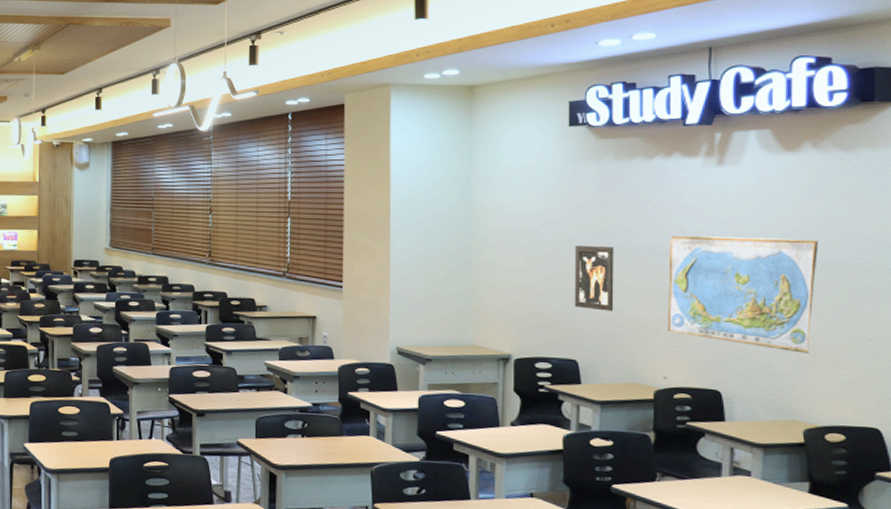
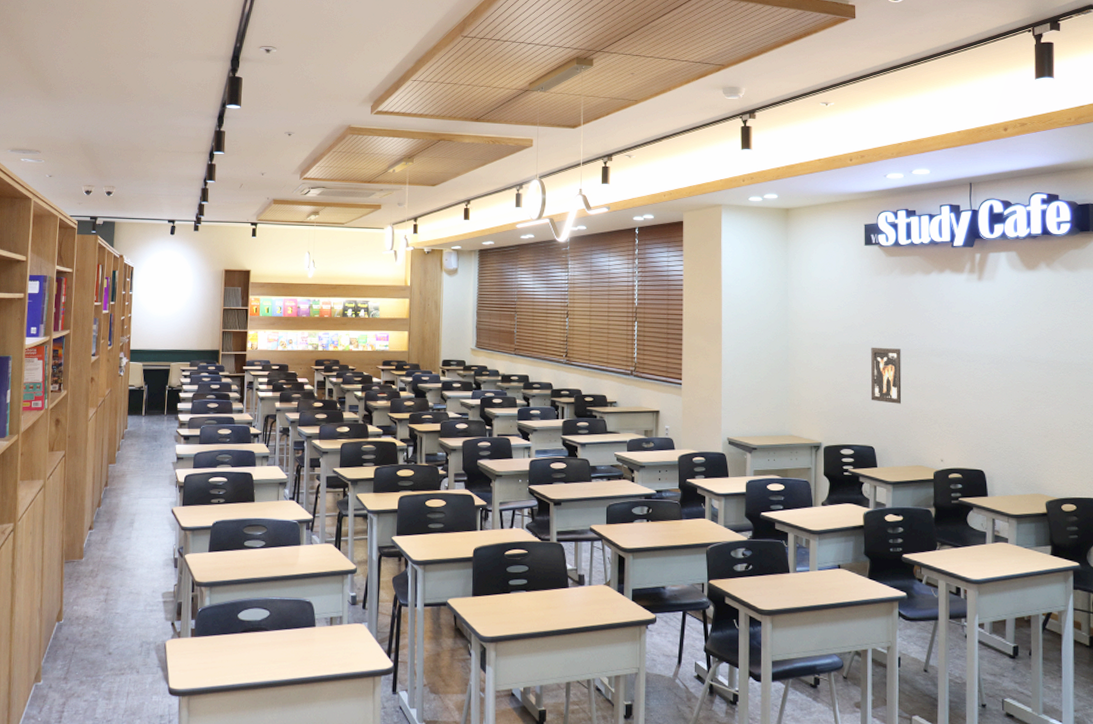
world map: present [667,235,819,353] -> none [942,338,1053,438]

